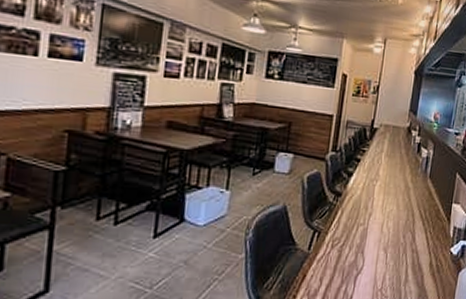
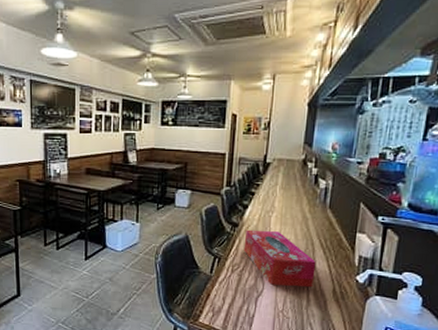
tissue box: none [345,199,416,262] -> present [243,229,316,288]

